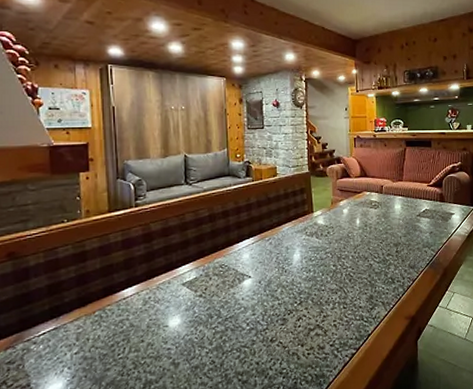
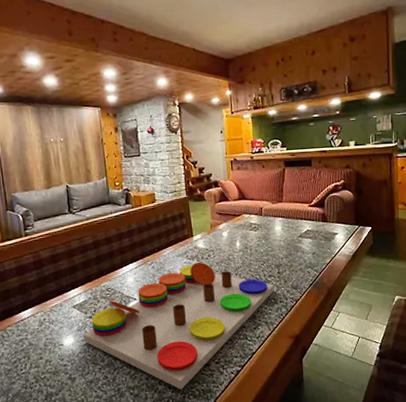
board game: none [191,239,392,375] -> present [83,262,274,390]

